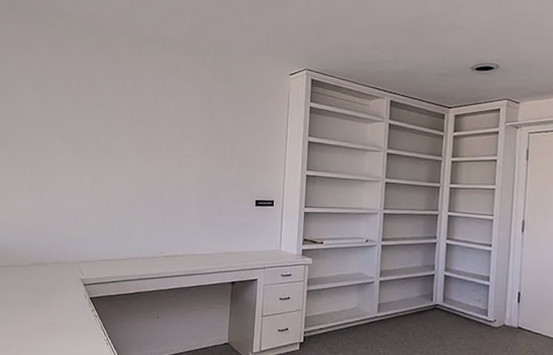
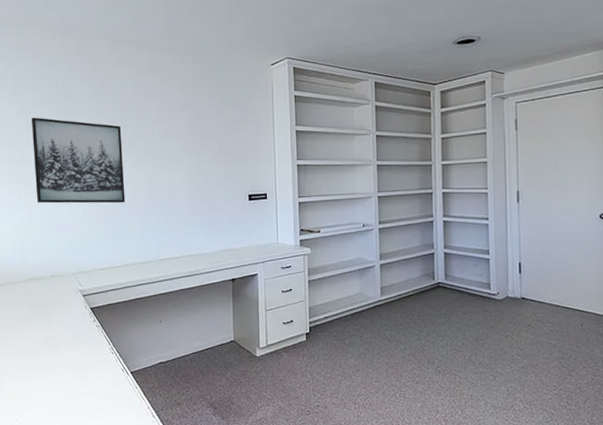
wall art: none [48,106,137,197] -> present [31,117,126,204]

